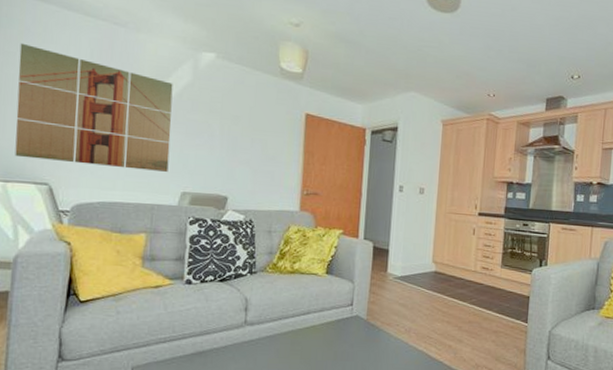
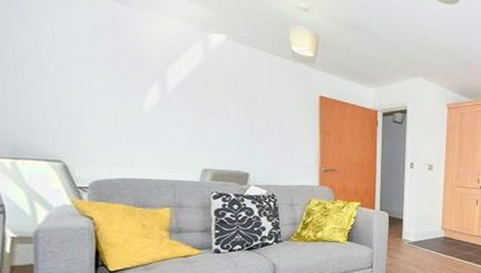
wall art: present [15,42,173,172] -> none [11,16,187,150]

